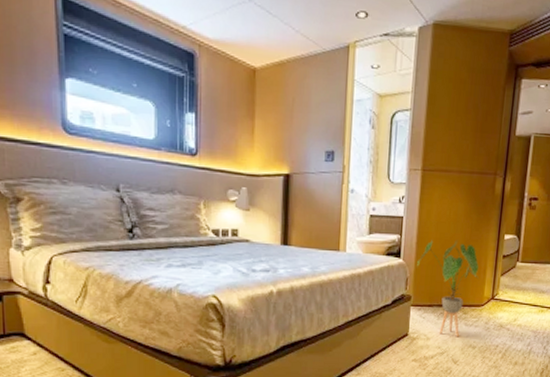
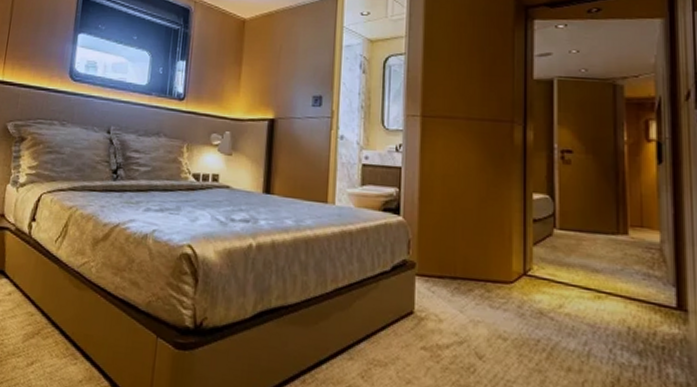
house plant: present [417,240,479,336] -> none [421,196,503,321]

